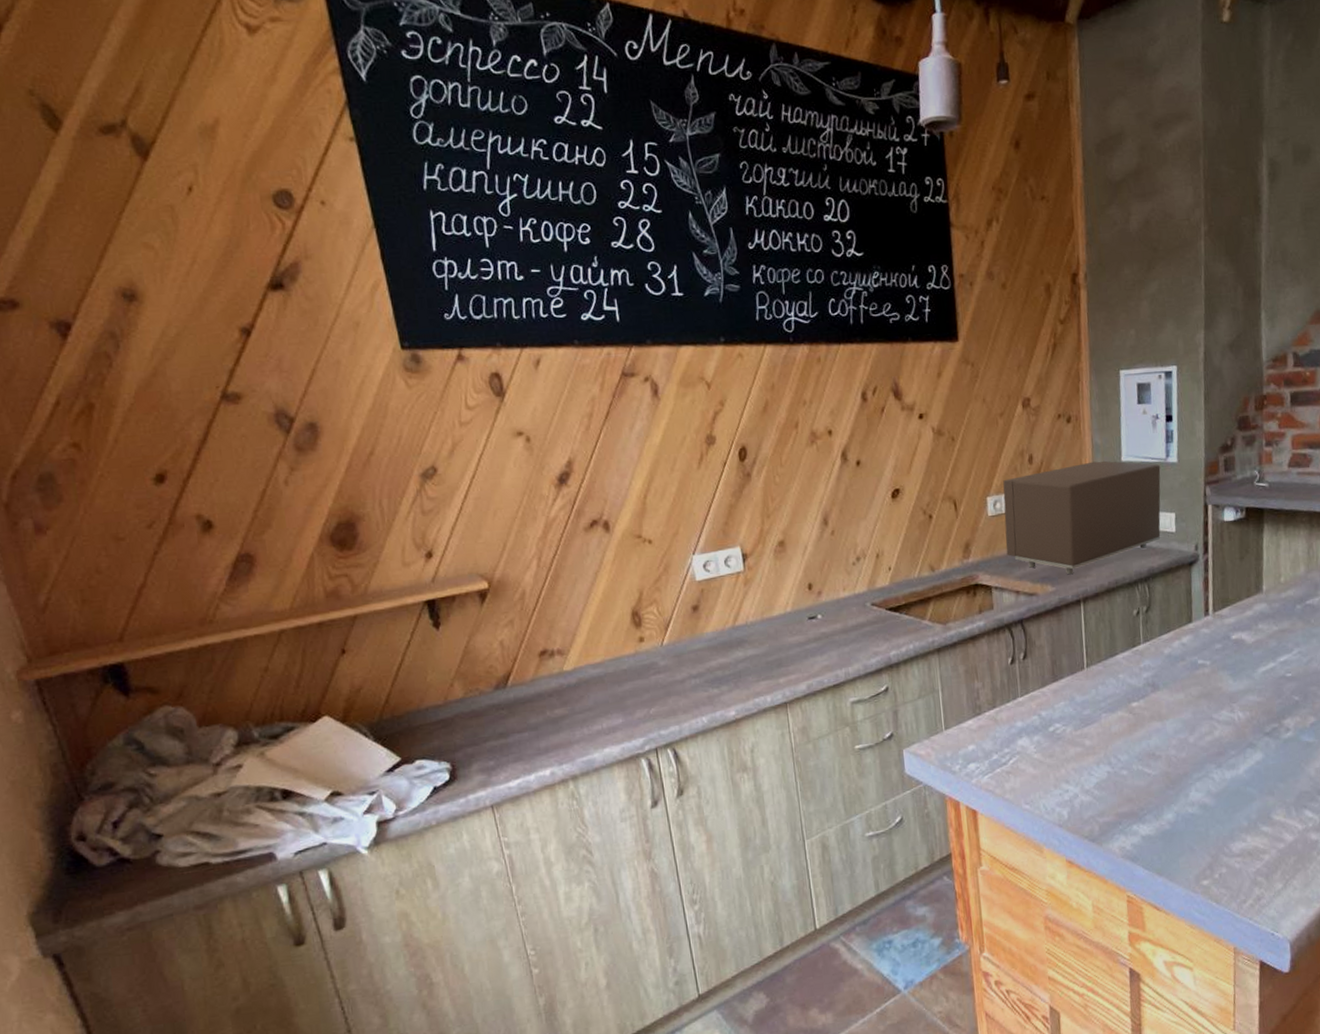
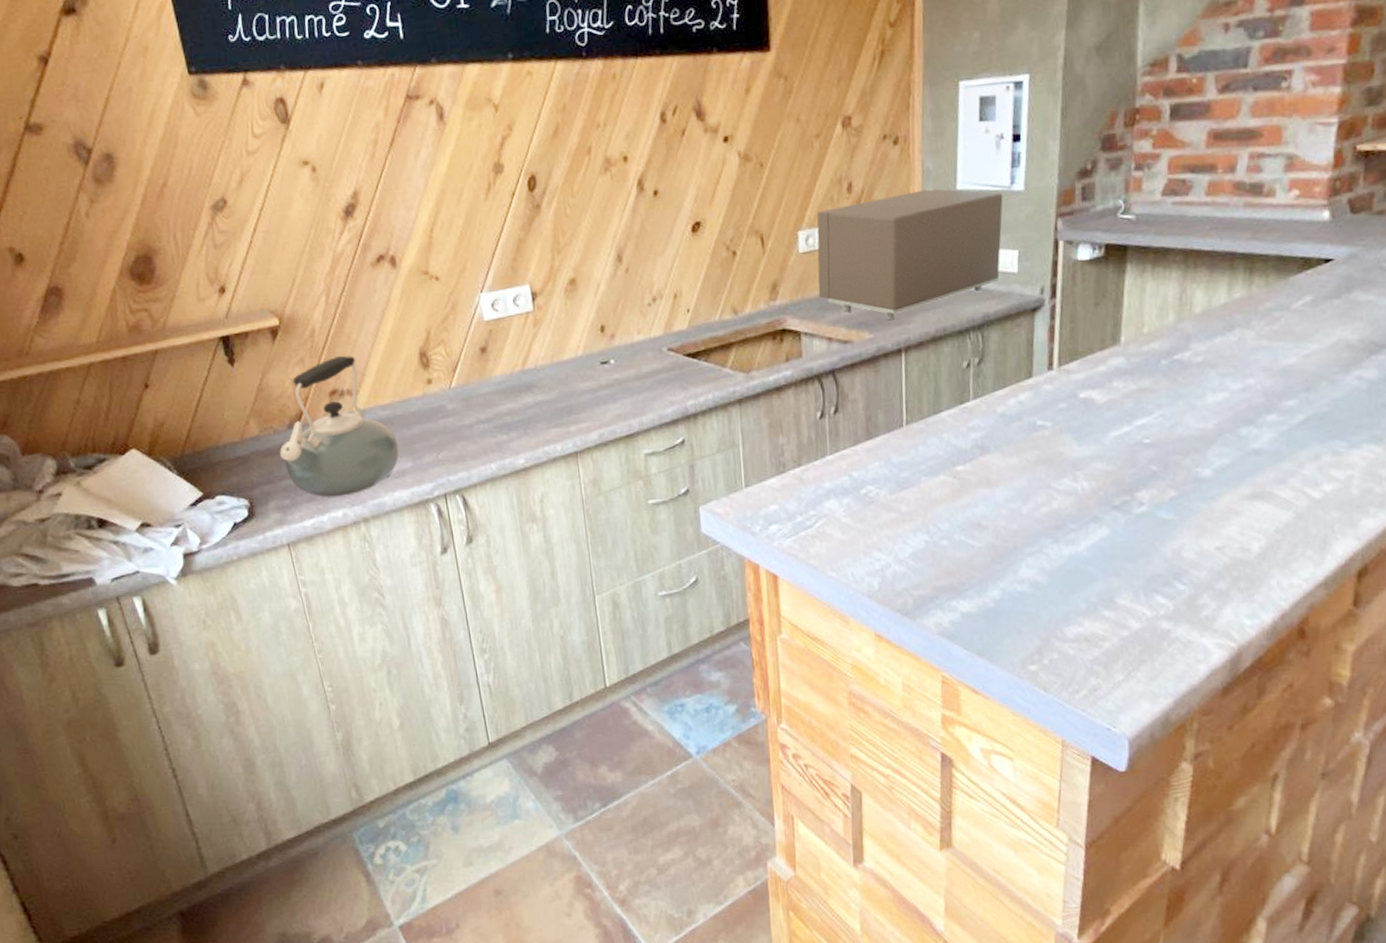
kettle: none [485,616,610,756] -> present [280,355,399,497]

